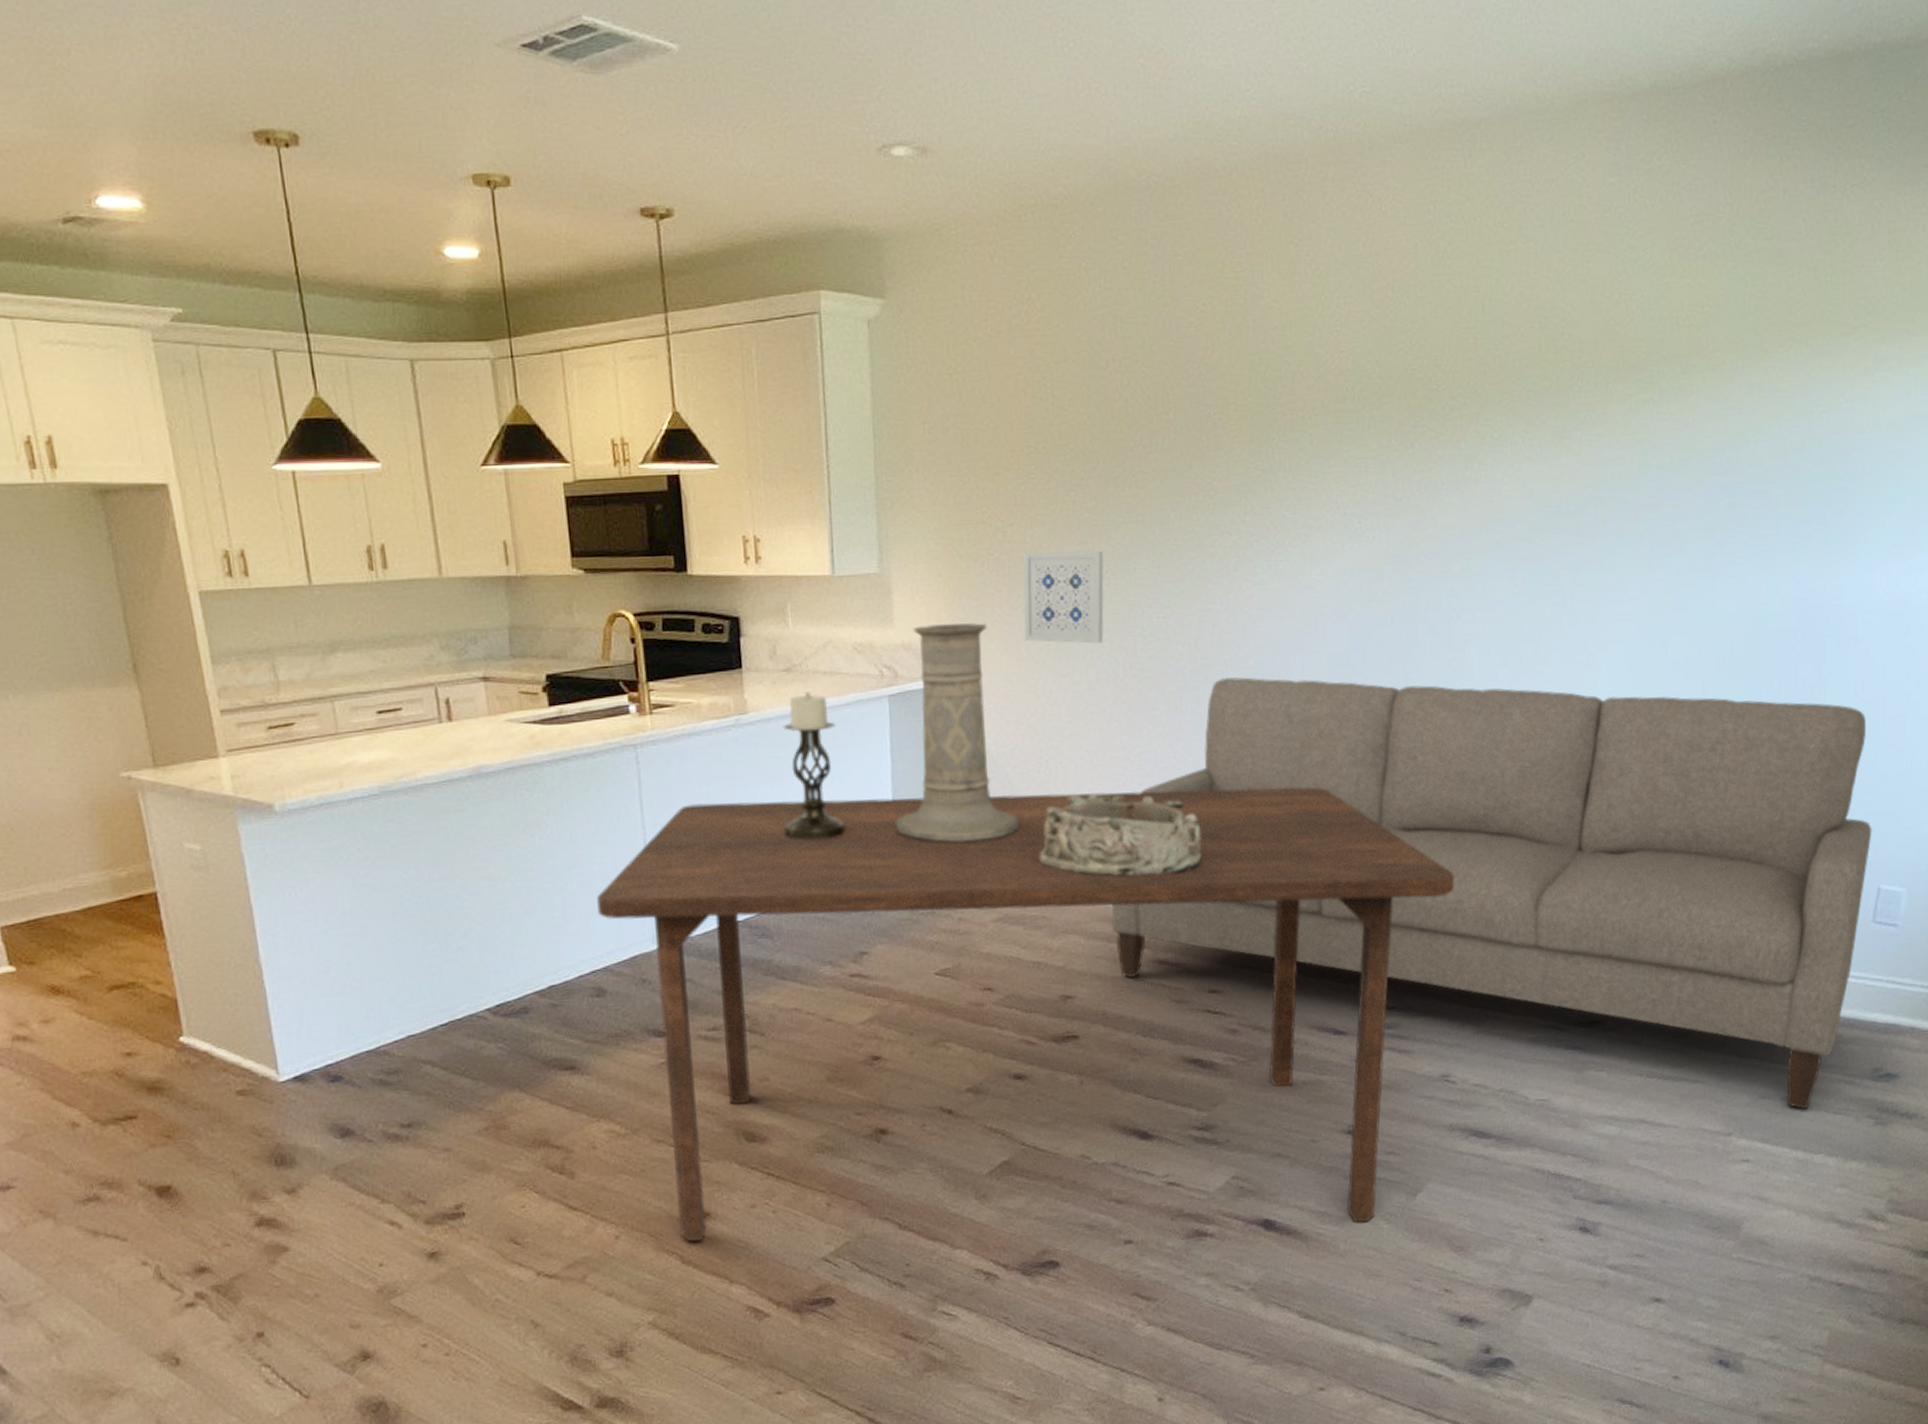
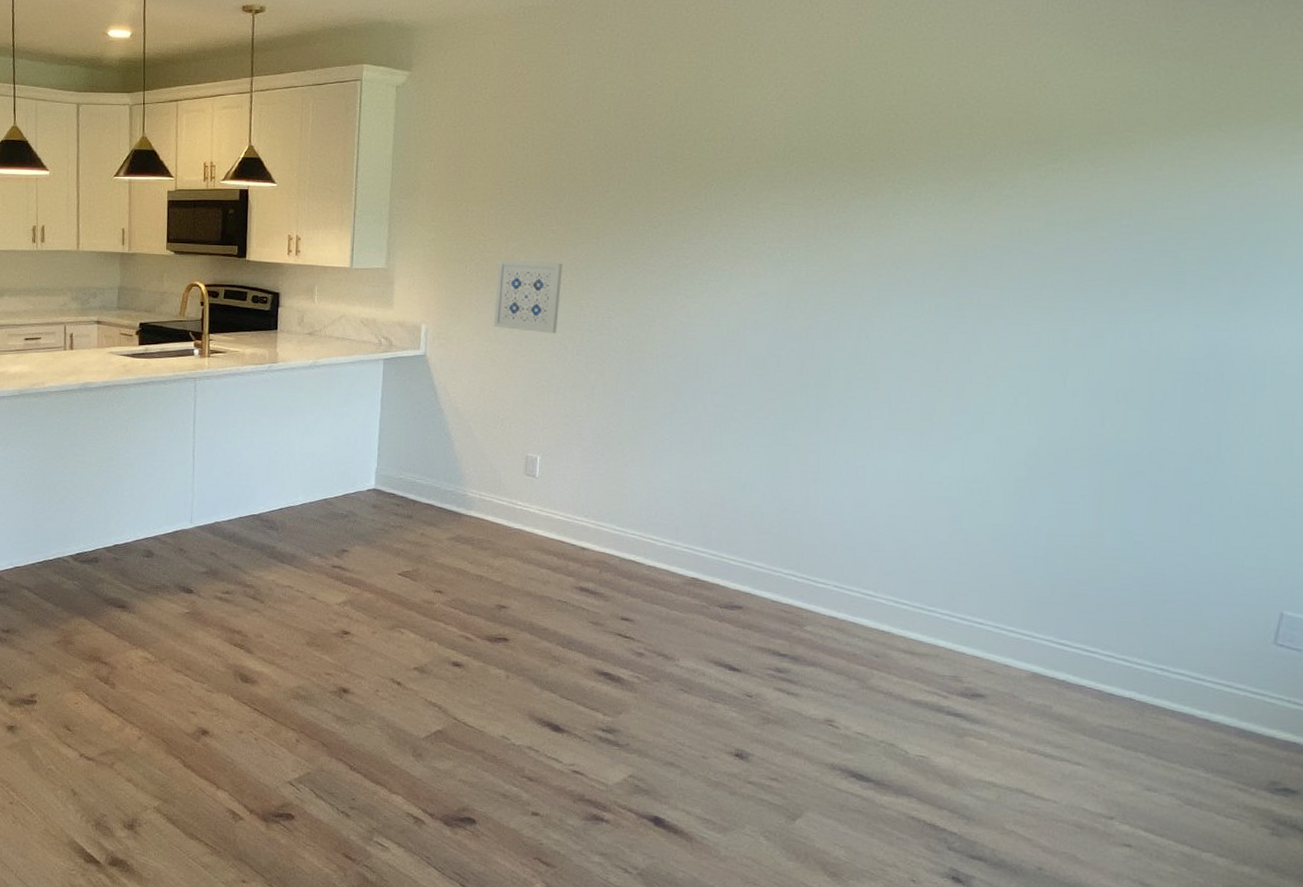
dining table: present [596,787,1454,1242] -> none [154,425,849,836]
candle holder: present [782,691,846,841] -> none [294,350,342,462]
vase: present [896,623,1019,842] -> none [379,309,476,476]
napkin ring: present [1039,793,1202,876] -> none [489,448,625,520]
sofa: present [1111,677,1872,1110] -> none [544,369,1276,808]

